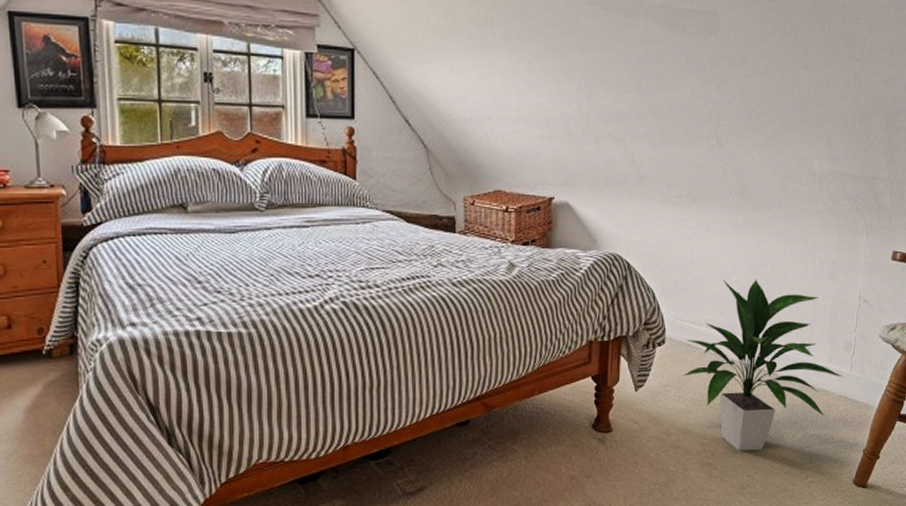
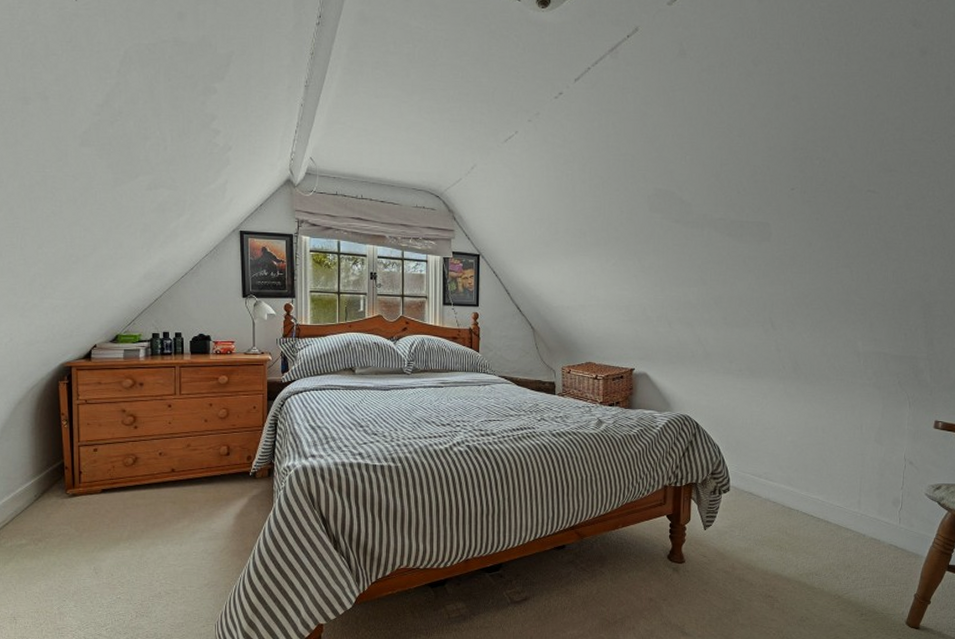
indoor plant: present [682,279,844,452] -> none [745,440,893,588]

